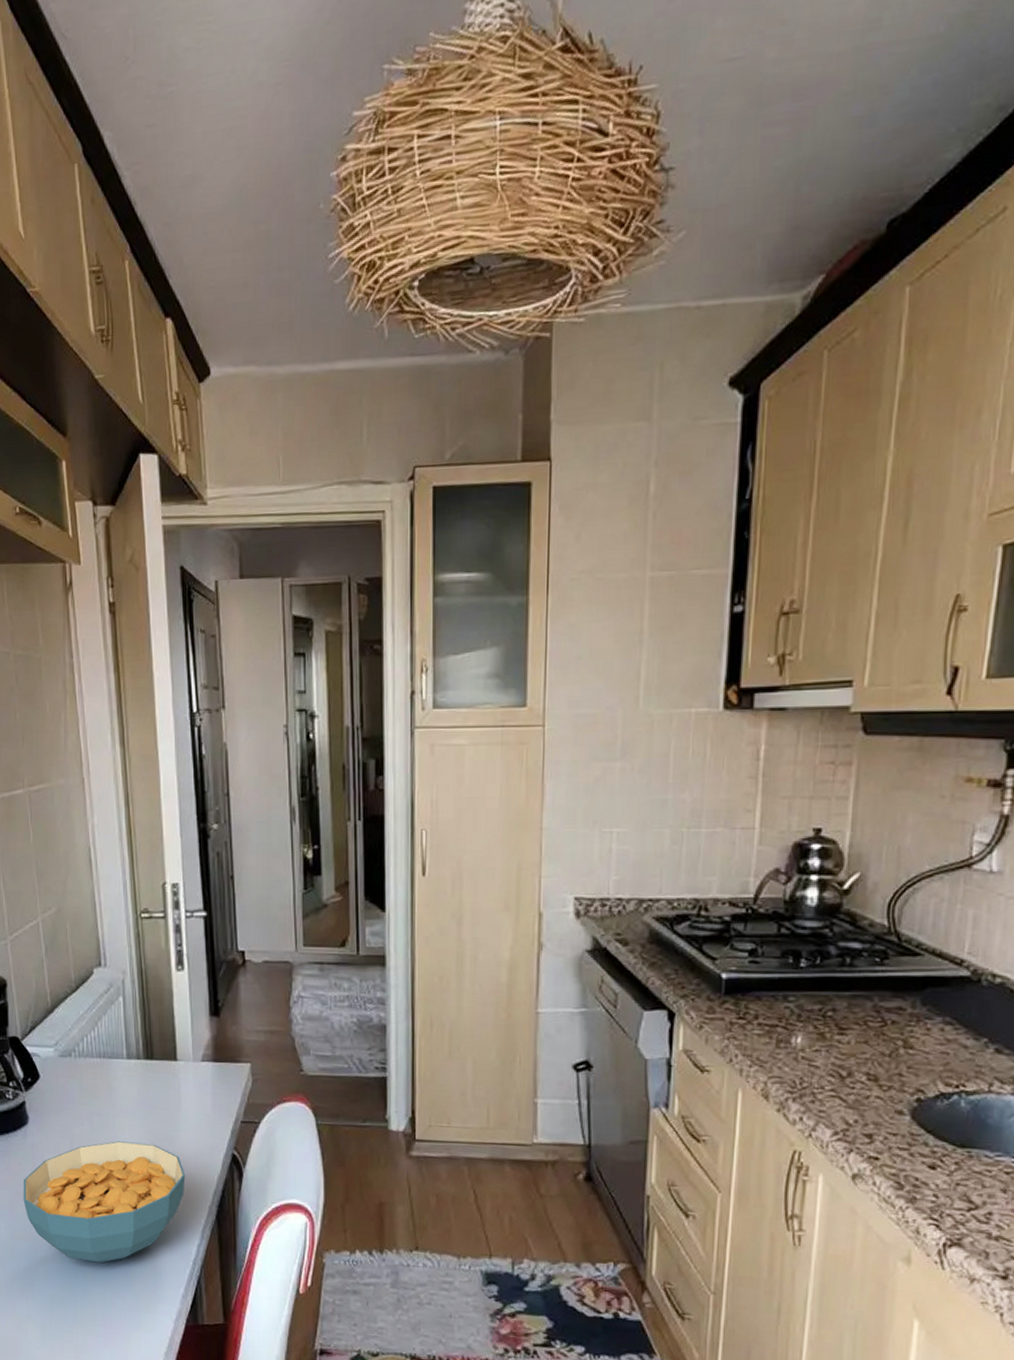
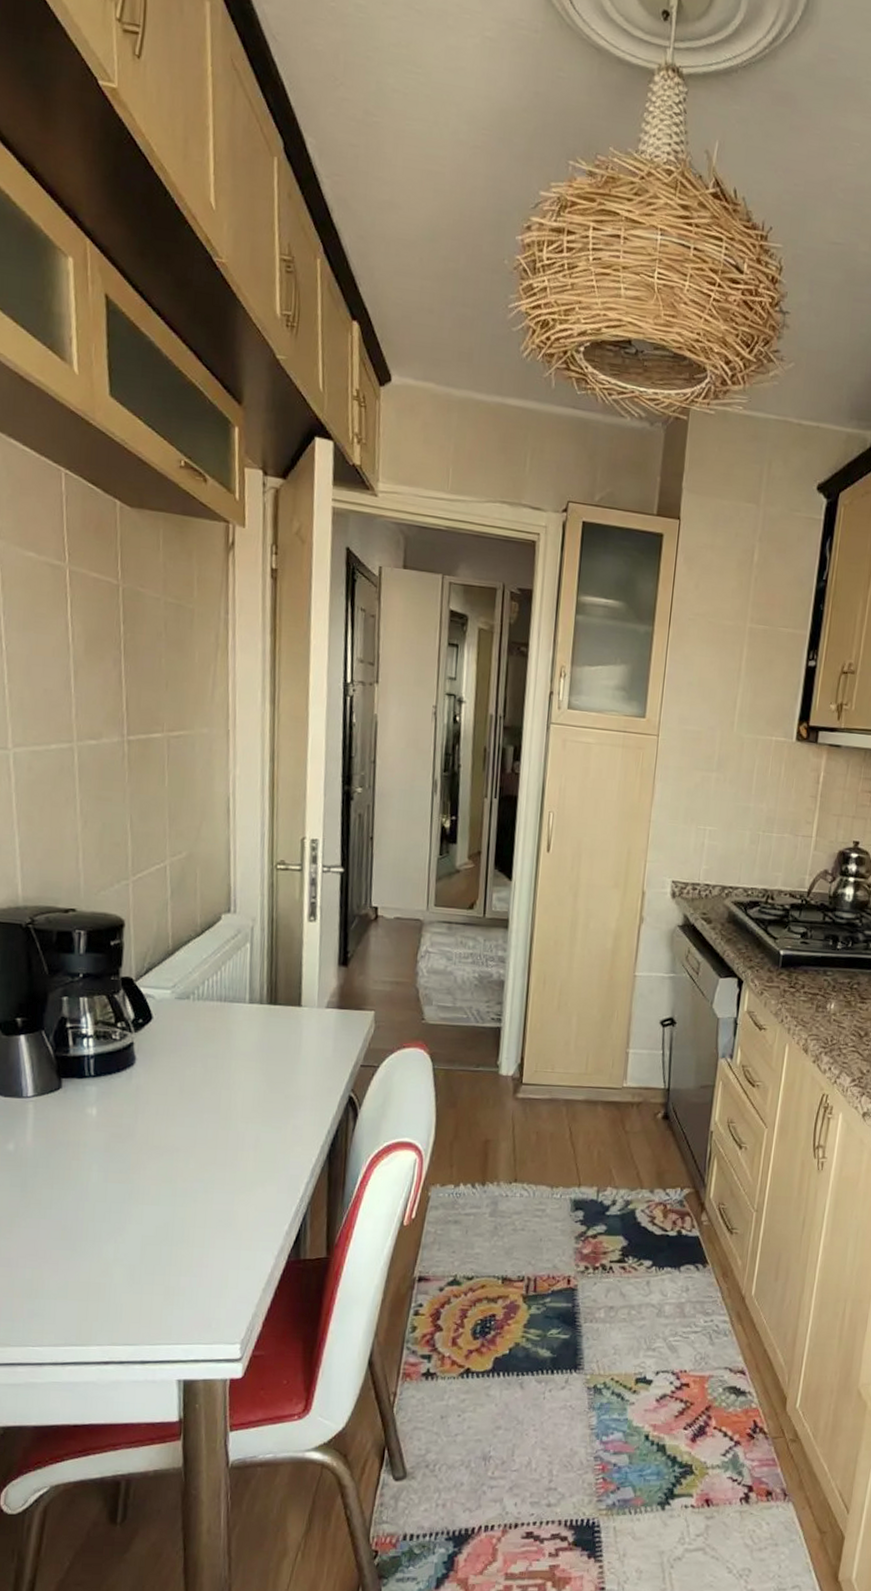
cereal bowl: present [23,1141,186,1263] -> none [121,1083,300,1203]

